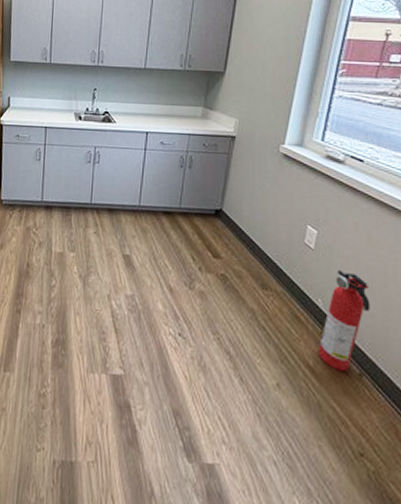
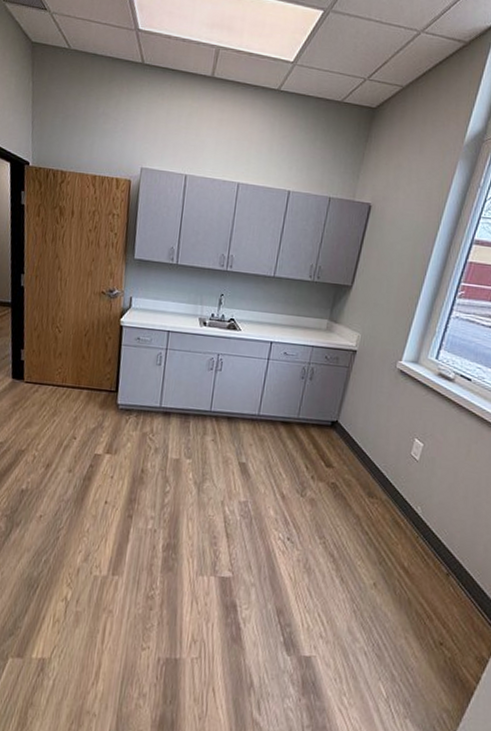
fire extinguisher: present [318,269,371,372] -> none [413,479,464,572]

